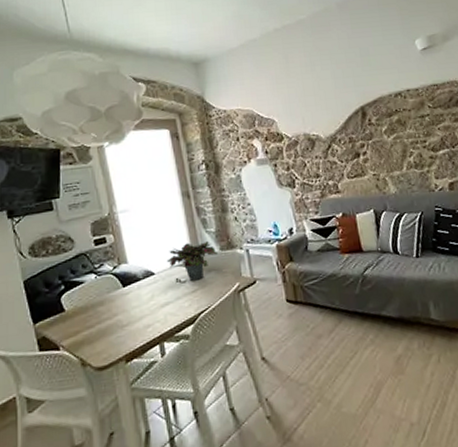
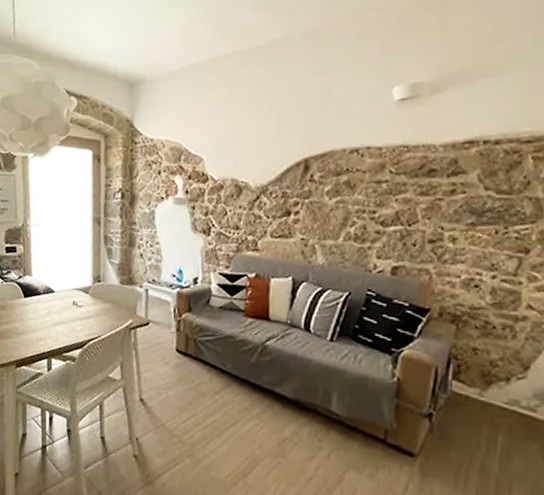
potted plant: present [167,240,219,281] -> none [67,269,118,308]

